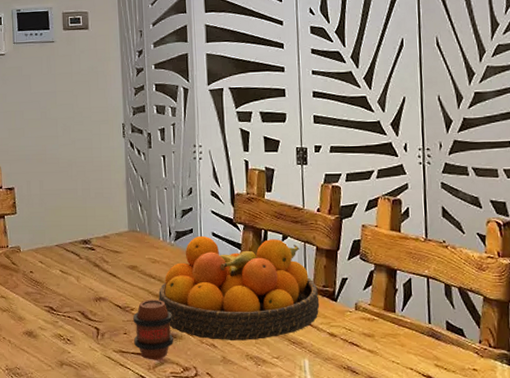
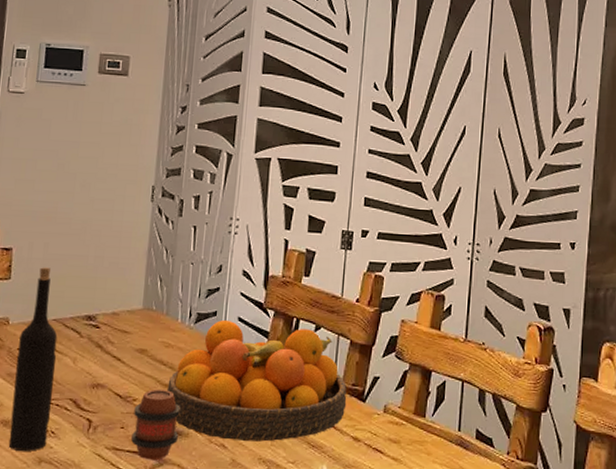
wine bottle: none [31,201,65,356] -> present [8,267,58,451]

